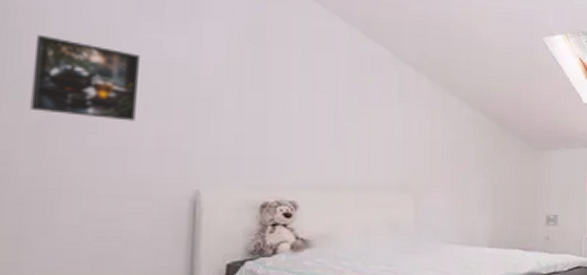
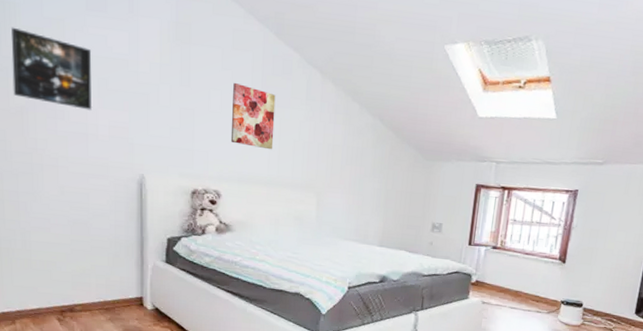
wall art: none [310,82,364,151] -> present [230,82,276,150]

